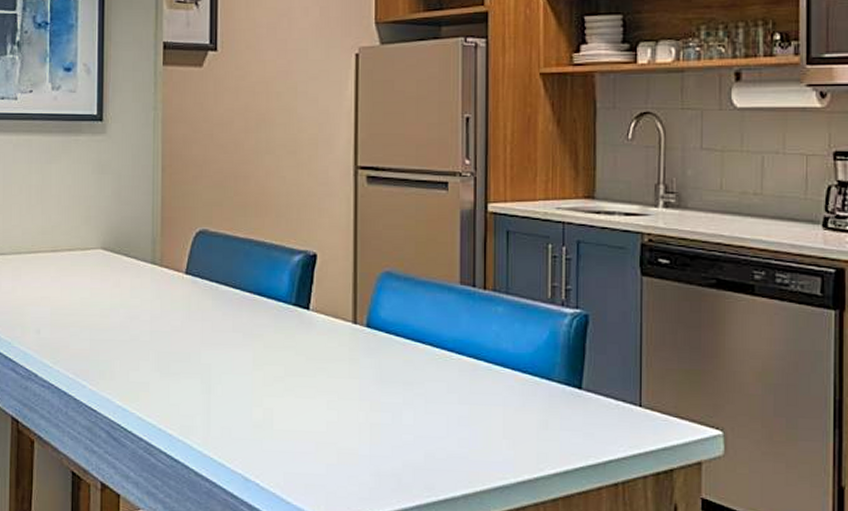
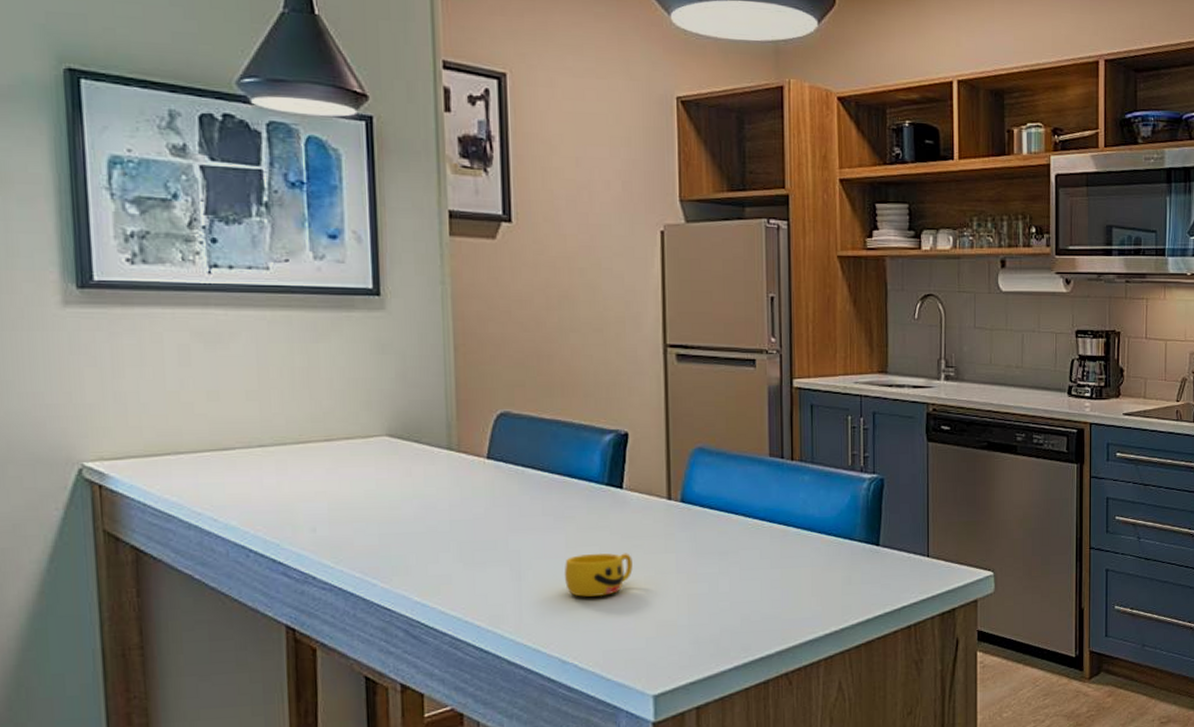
cup: none [250,373,316,417] -> present [564,553,633,597]

